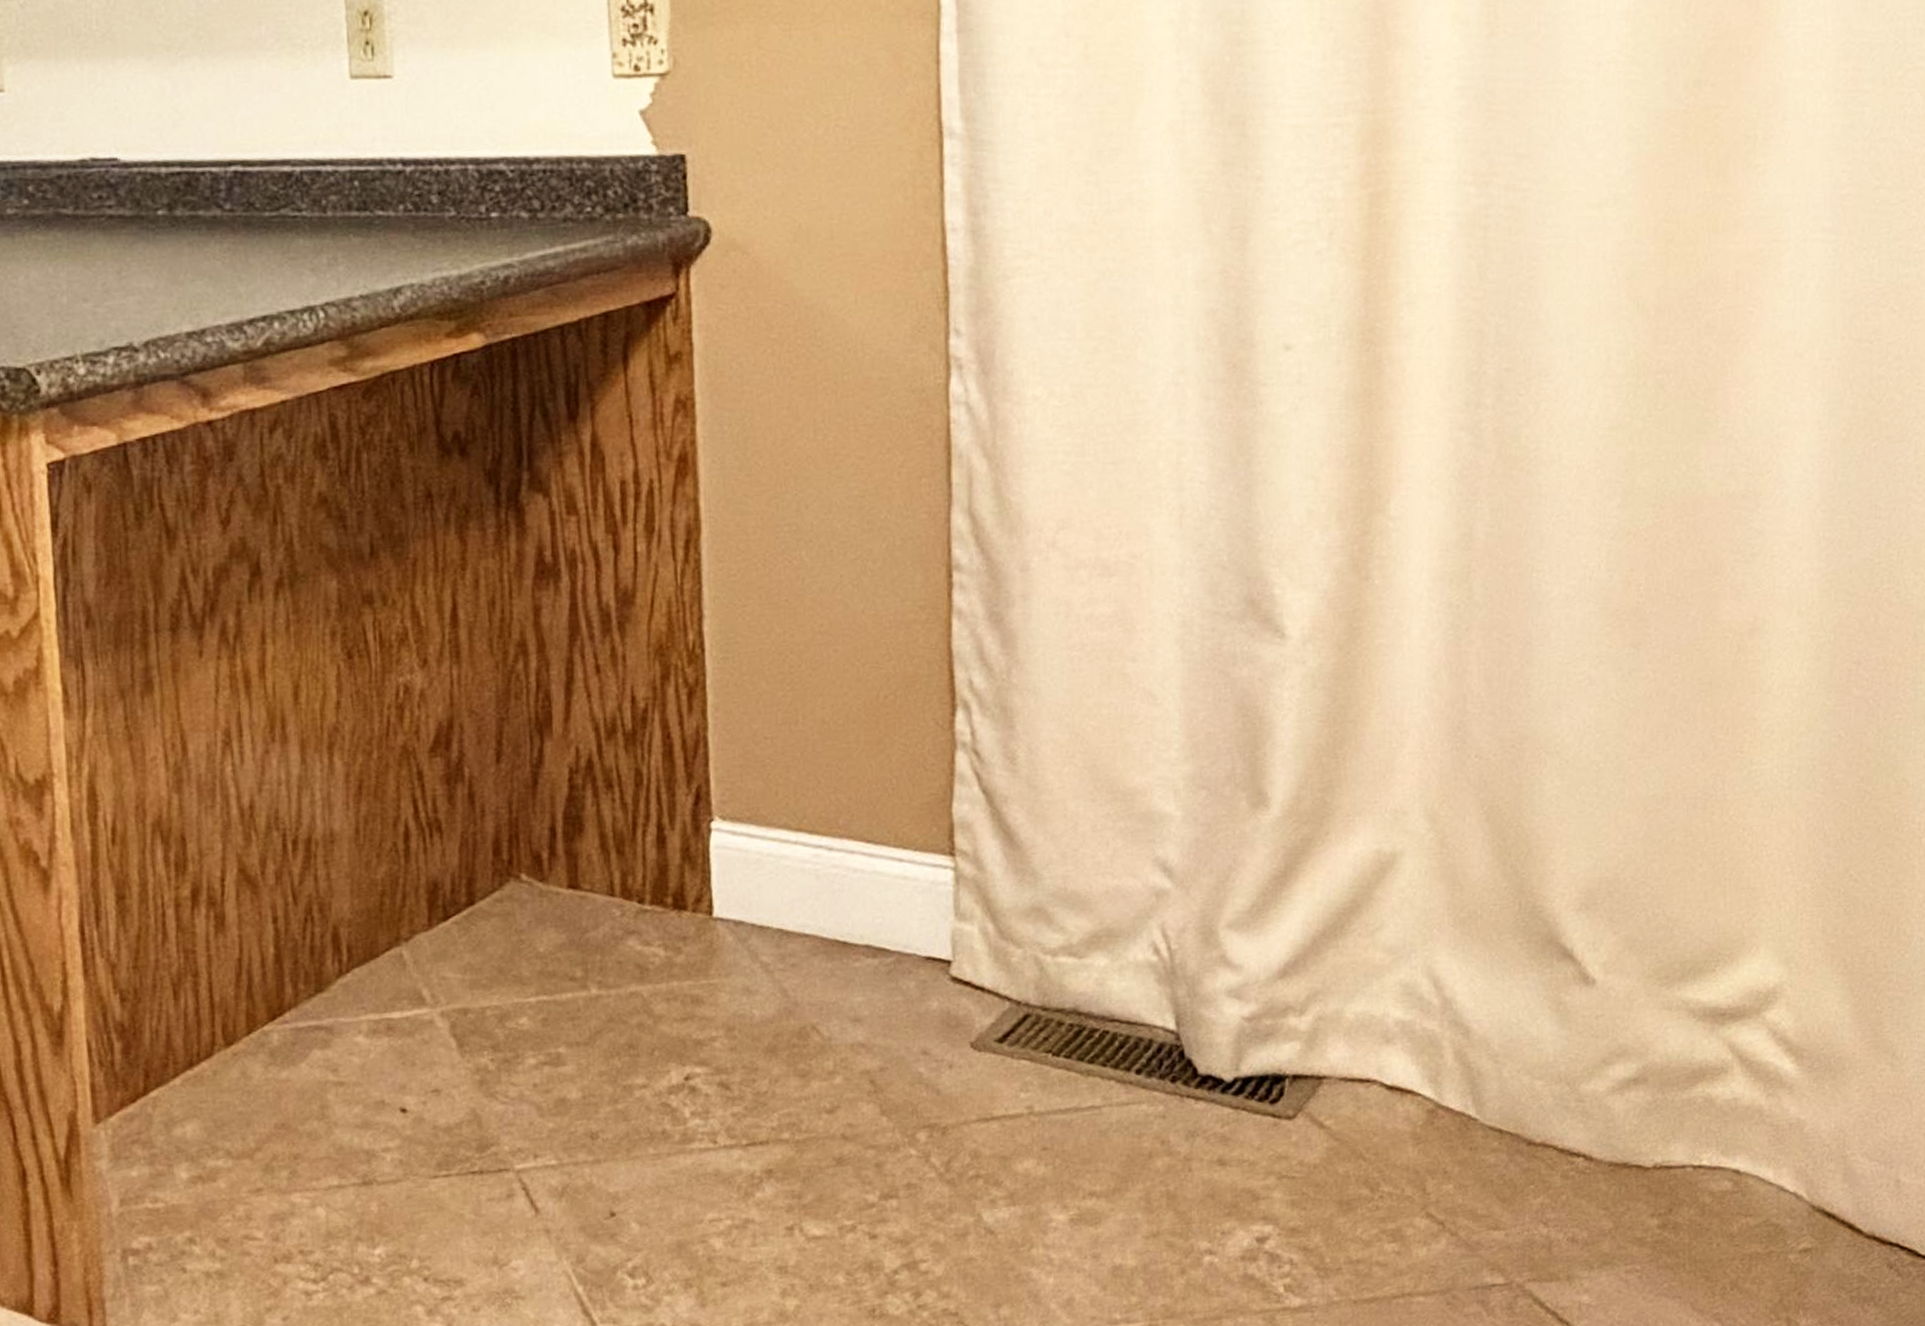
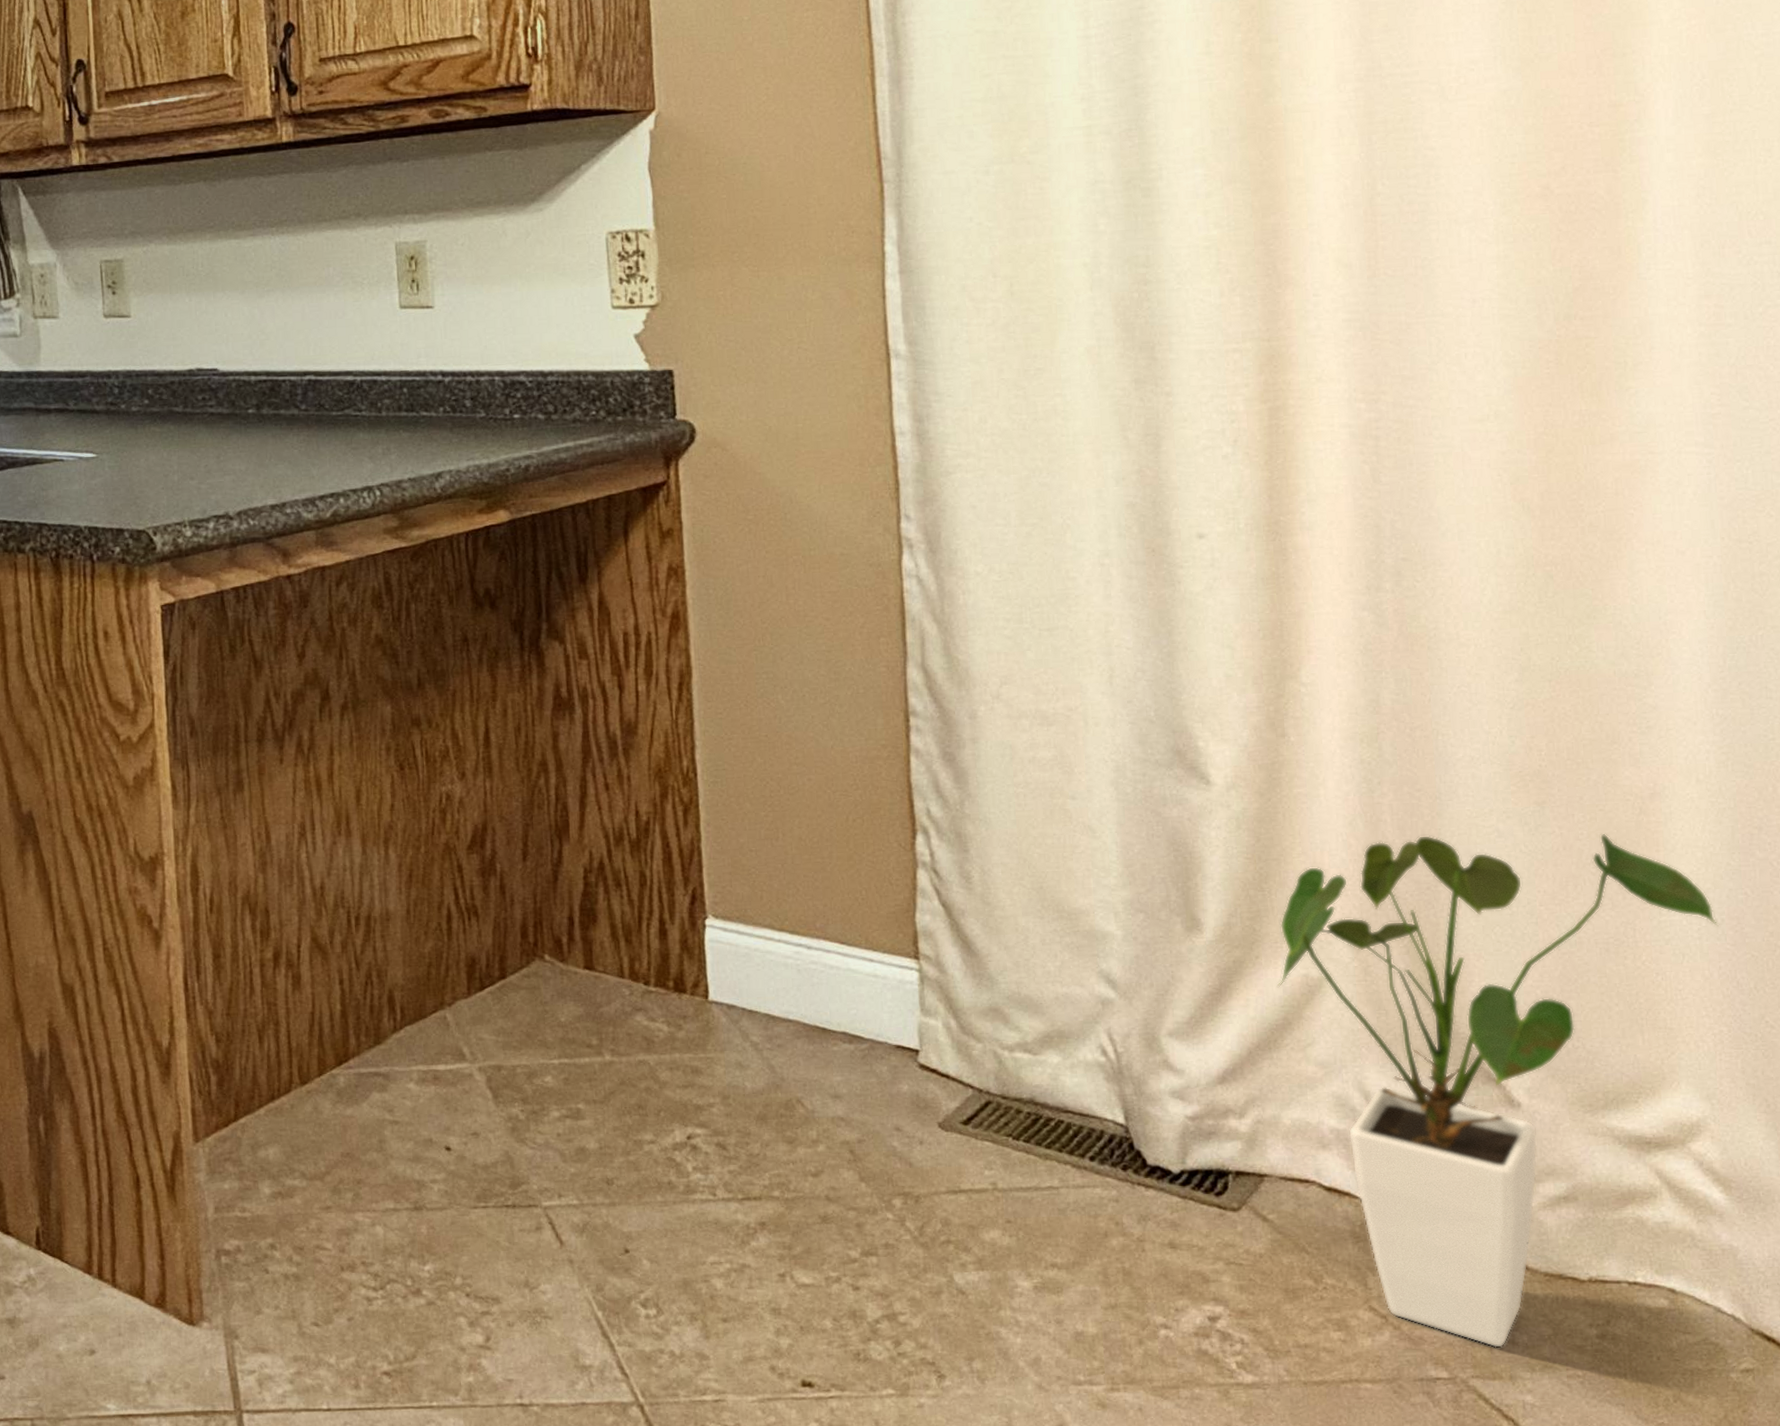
house plant: none [1346,676,1810,1247] -> present [1277,834,1719,1348]

